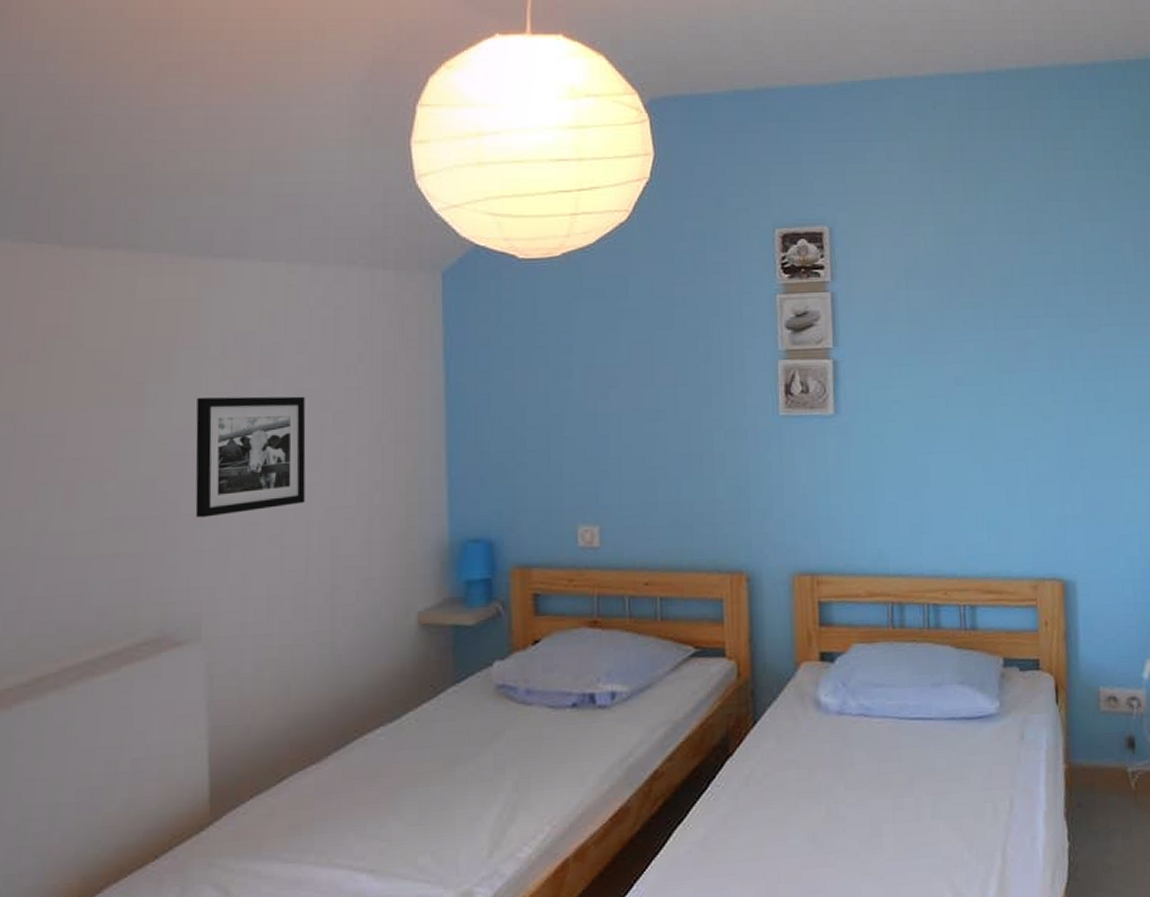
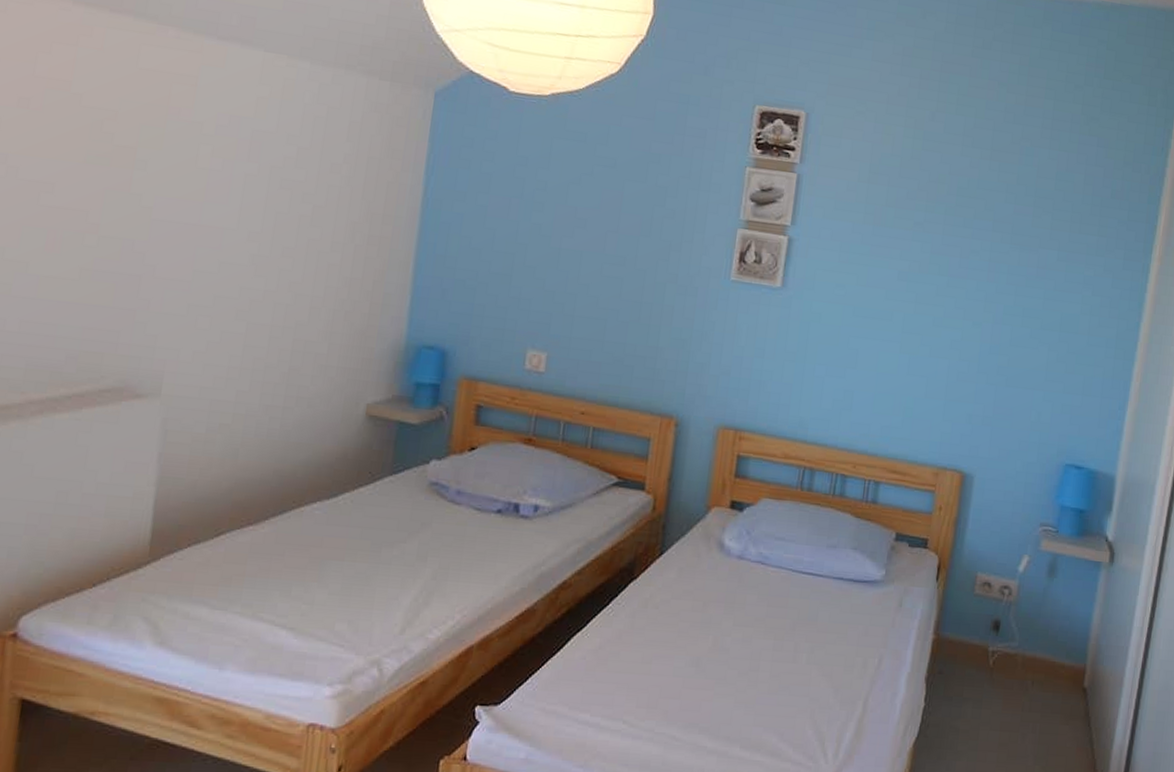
picture frame: present [195,396,306,518] -> none [169,170,288,286]

